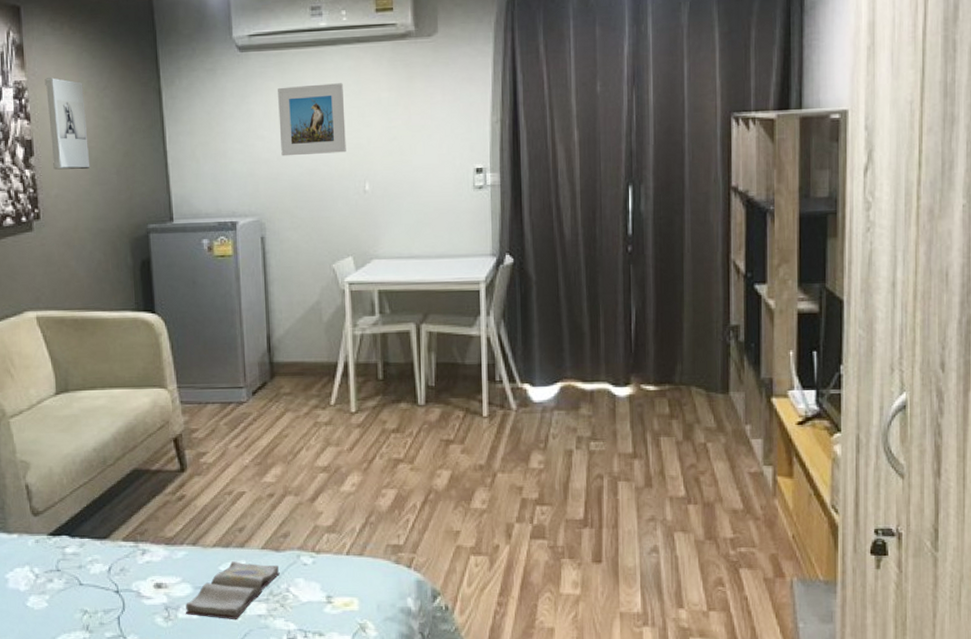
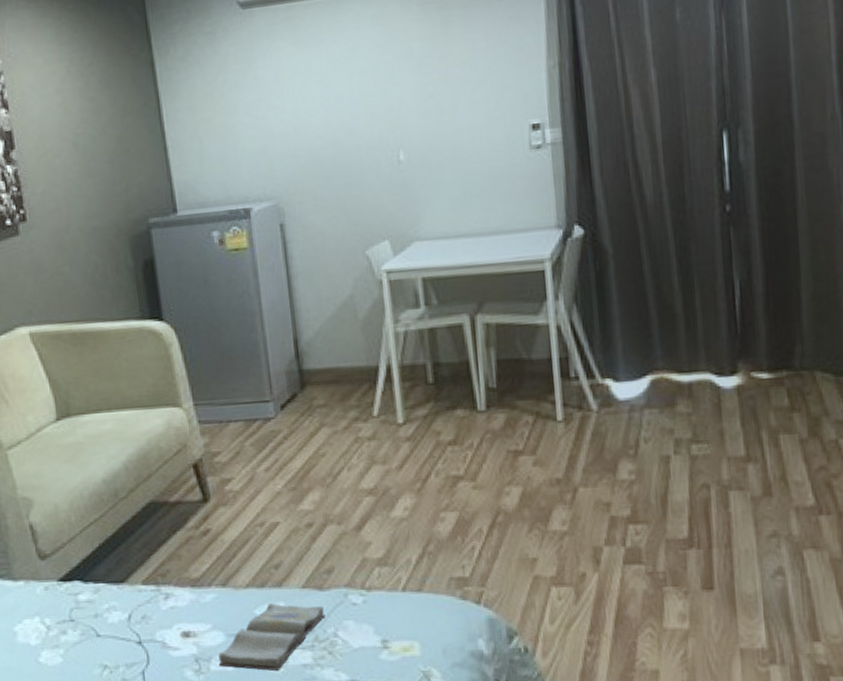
wall sculpture: present [45,78,90,170] -> none [21,57,79,163]
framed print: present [278,83,346,156] -> none [289,35,374,128]

